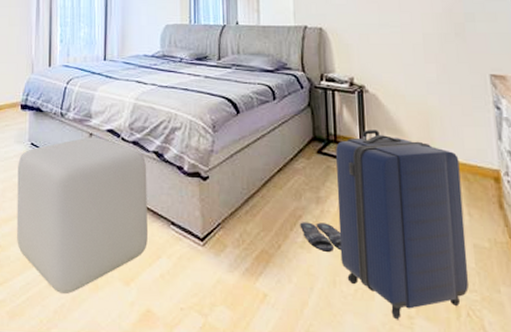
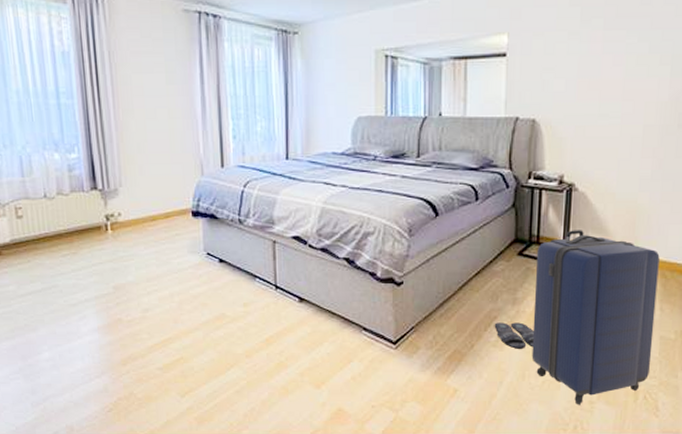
pouf: present [16,137,148,295] -> none [194,245,338,400]

